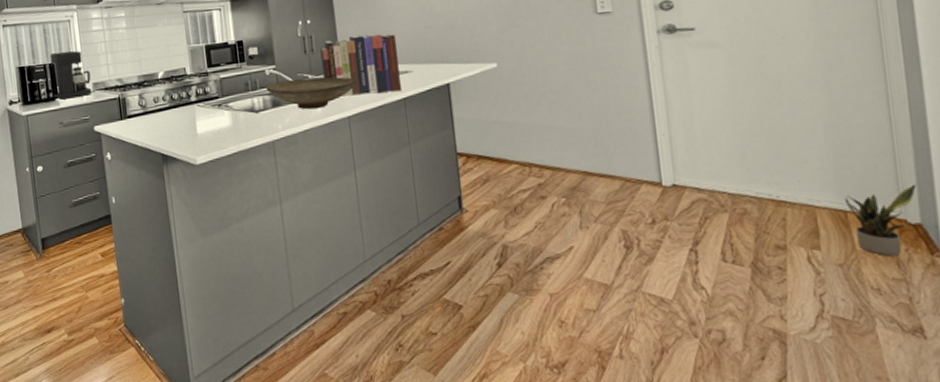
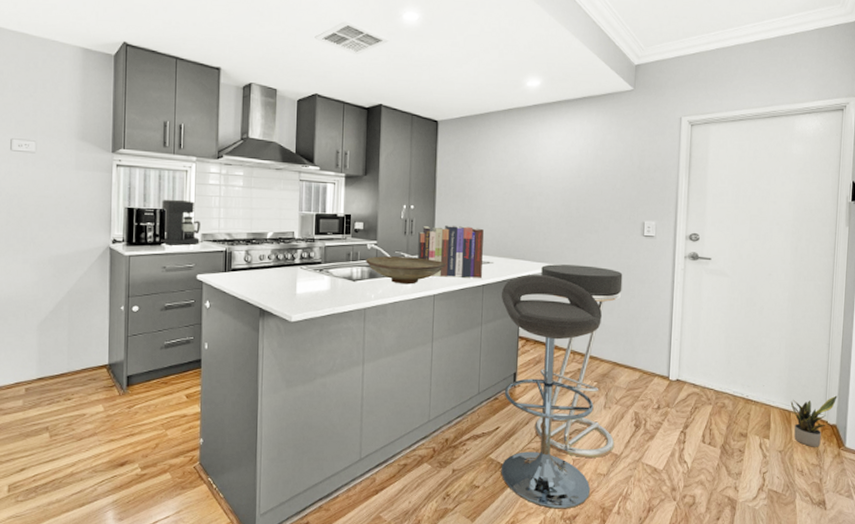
bar stool: none [428,77,579,356] -> present [501,275,602,509]
bar stool: none [472,59,602,291] -> present [534,264,623,458]

